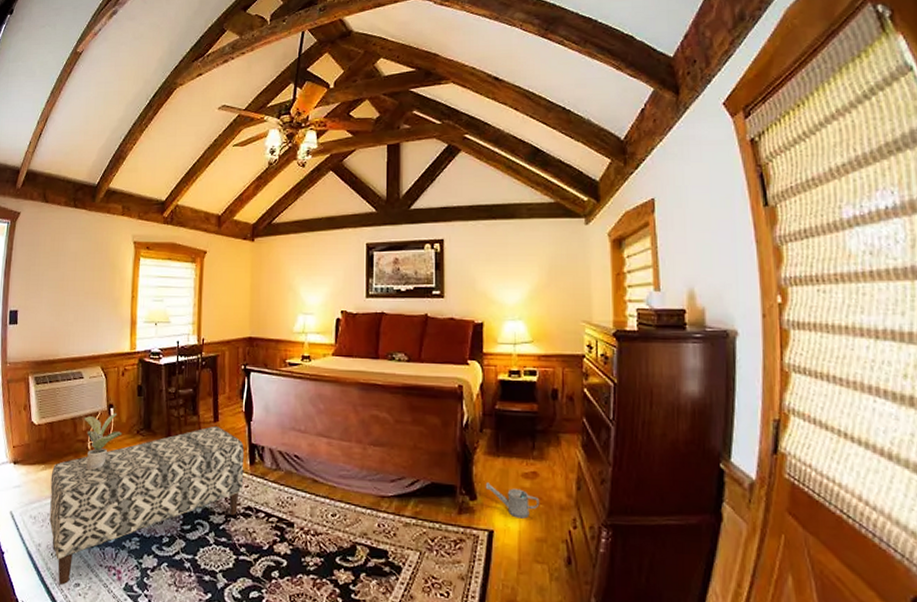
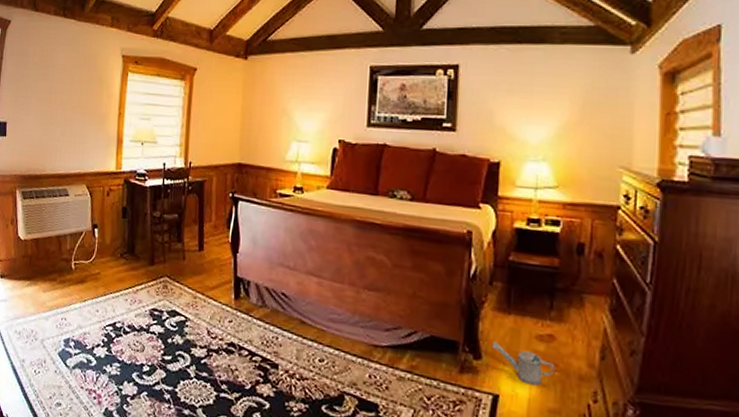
bench: present [49,426,245,585] -> none [33,255,230,403]
potted plant: present [83,412,122,471] -> none [68,233,106,291]

